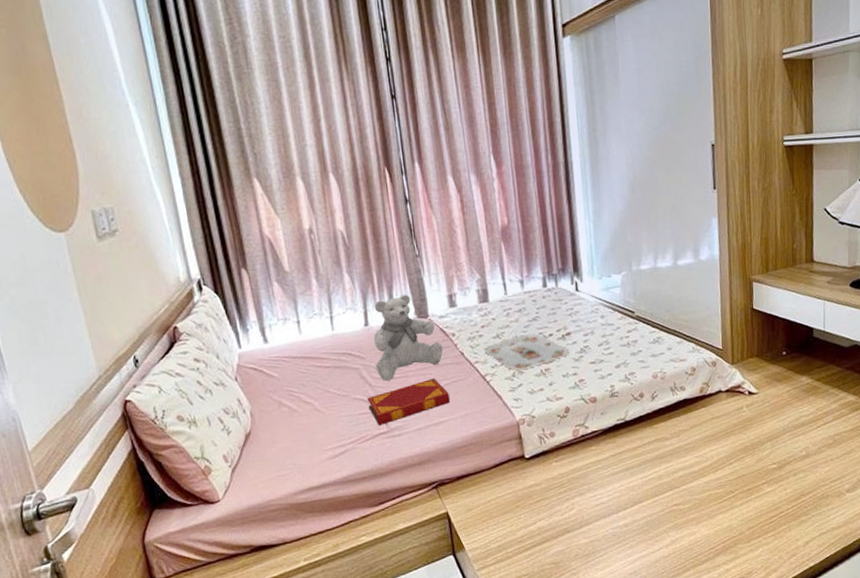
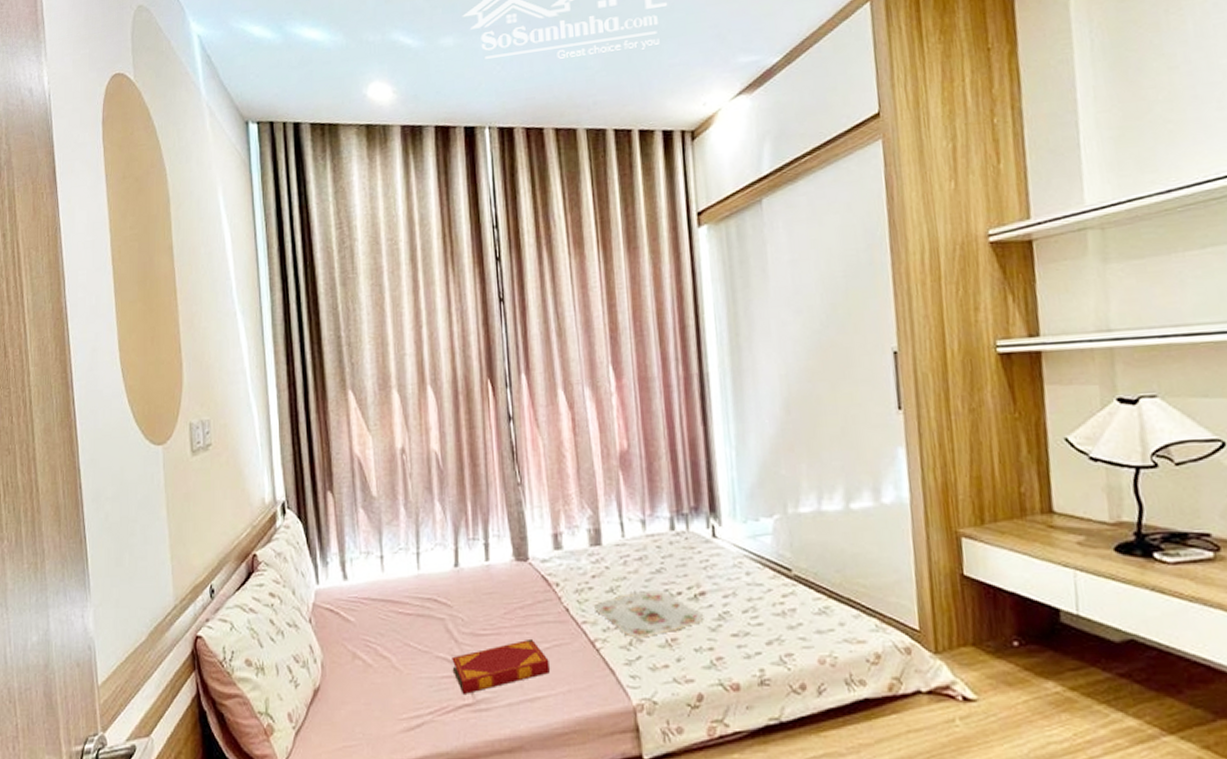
teddy bear: present [374,294,443,381] -> none [463,530,544,637]

